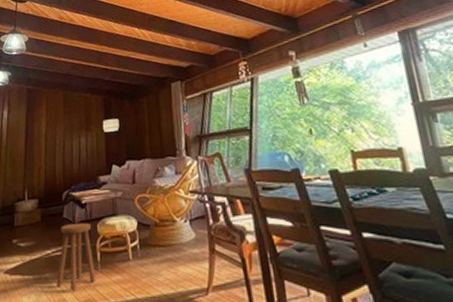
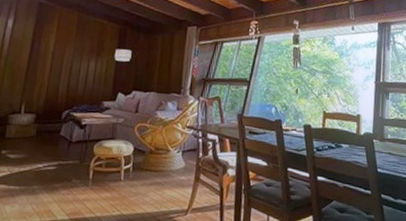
stool: present [56,222,96,292] -> none [44,141,89,204]

